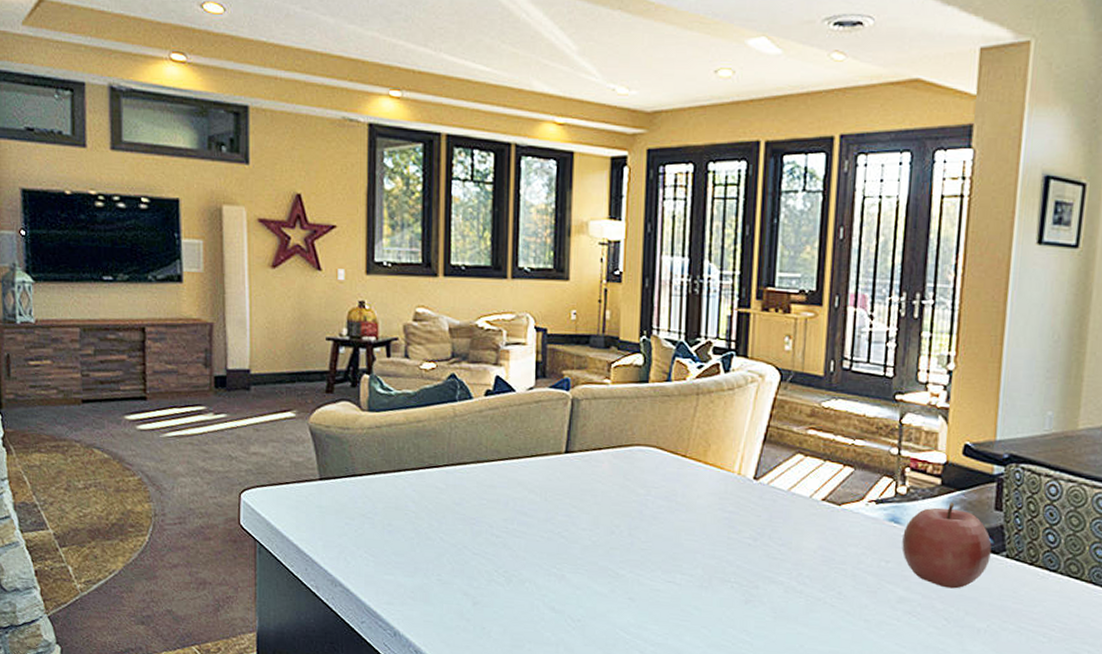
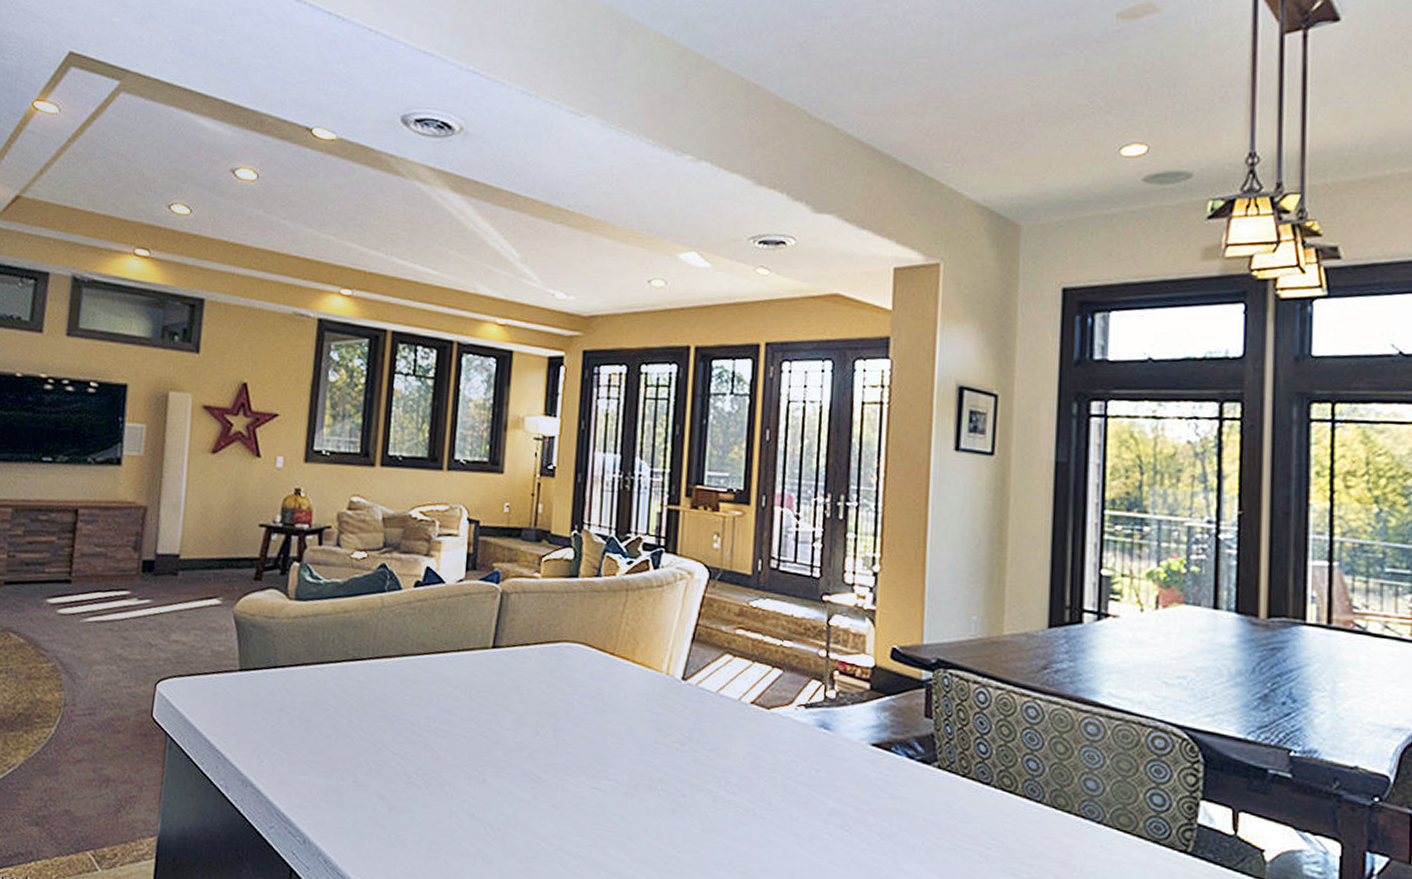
fruit: present [902,502,992,589] -> none [832,707,923,802]

